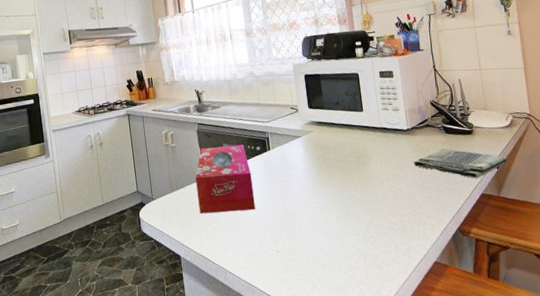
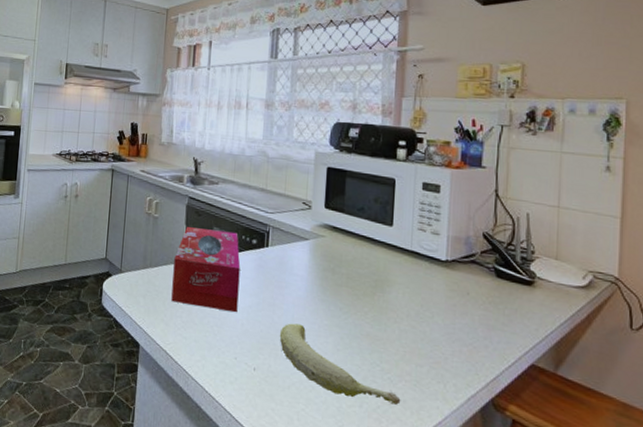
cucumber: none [292,206,394,255] -> present [279,323,401,405]
dish towel: present [413,149,508,179] -> none [446,295,575,344]

